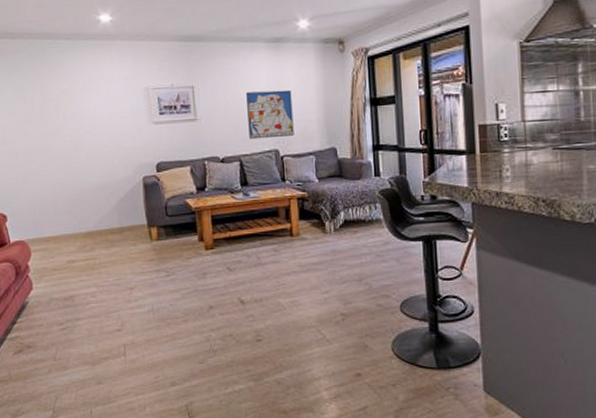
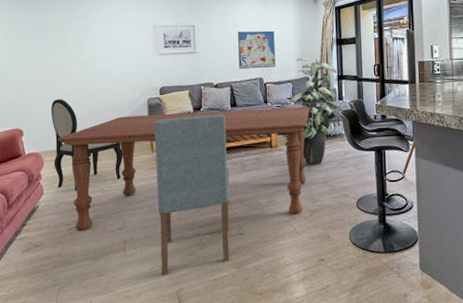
dining chair: none [35,178,119,286] -> present [50,99,123,191]
dining table: none [44,185,338,332] -> present [58,107,310,232]
dining chair: none [151,195,246,387] -> present [154,114,230,276]
indoor plant: none [307,122,379,257] -> present [285,57,342,165]

